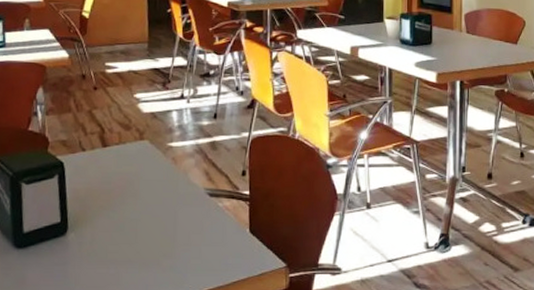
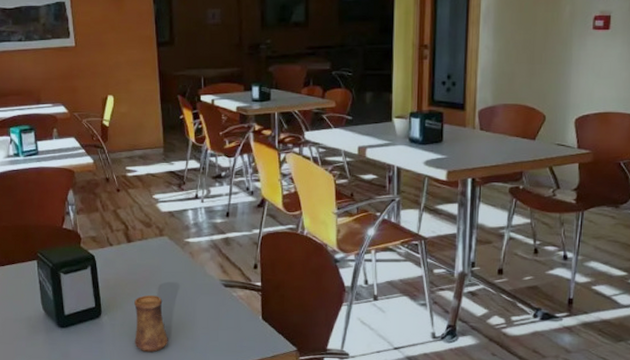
cup: none [104,207,144,275] -> present [134,294,168,353]

